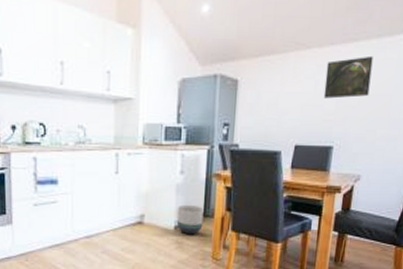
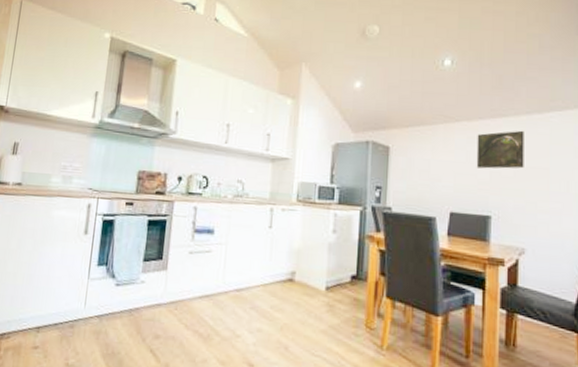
planter: present [176,204,204,235] -> none [328,264,357,298]

